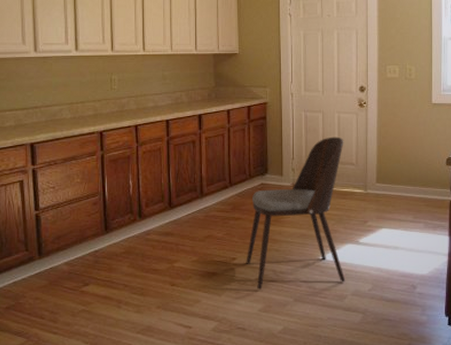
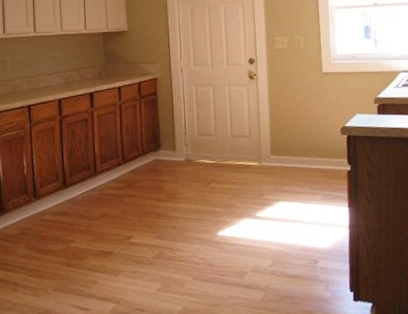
dining chair: present [246,136,346,289] -> none [142,109,245,268]

